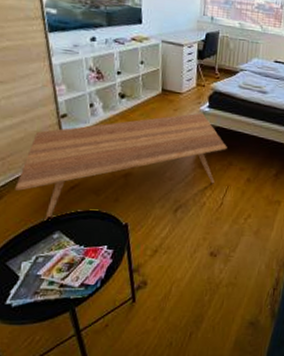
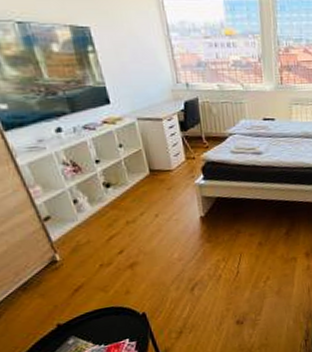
coffee table: present [15,113,227,221] -> none [12,186,232,329]

